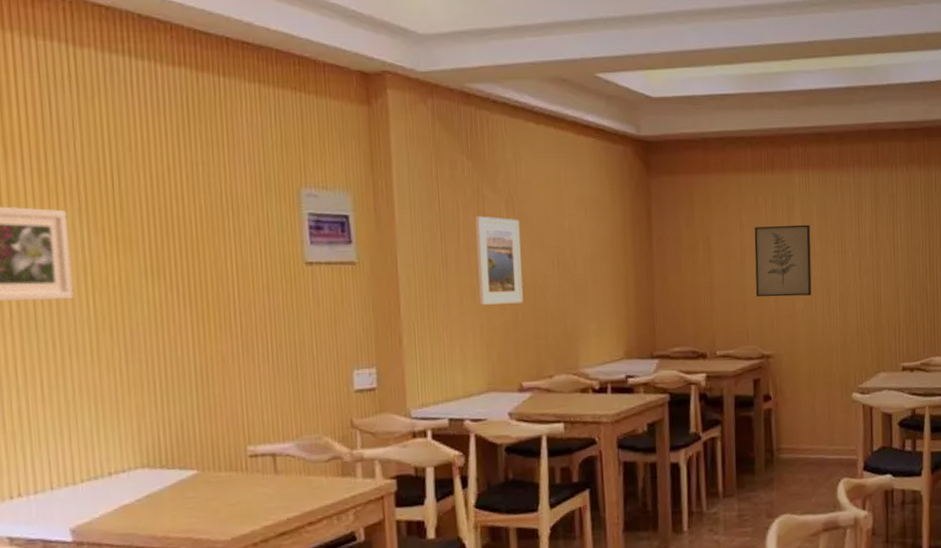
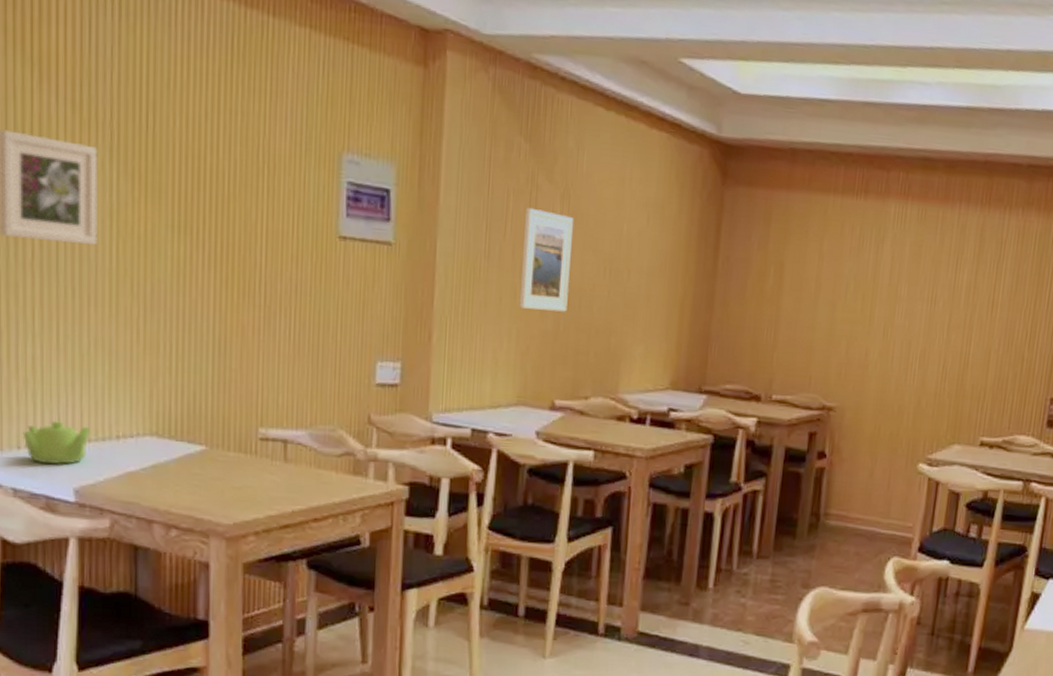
teapot: none [14,467,83,509] -> present [22,420,91,465]
wall art: present [754,224,812,297] -> none [827,259,900,346]

